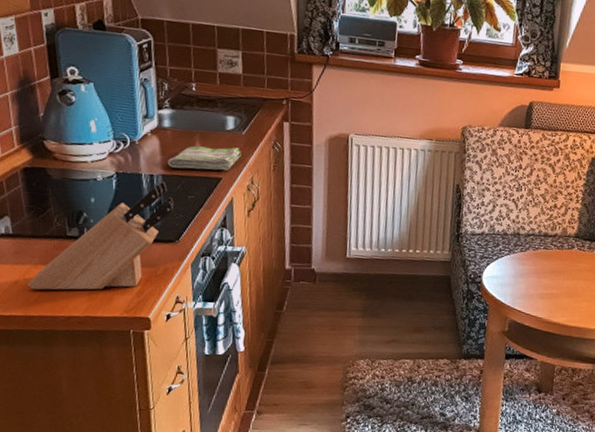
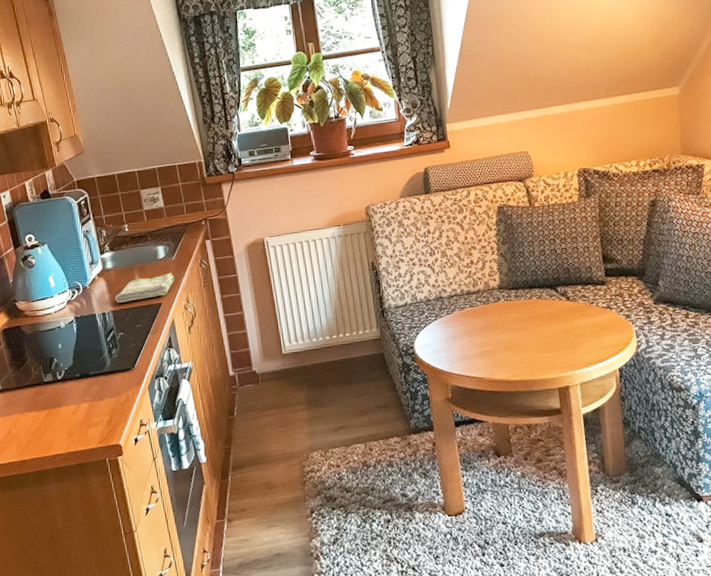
knife block: present [27,181,174,290] -> none [18,316,126,436]

